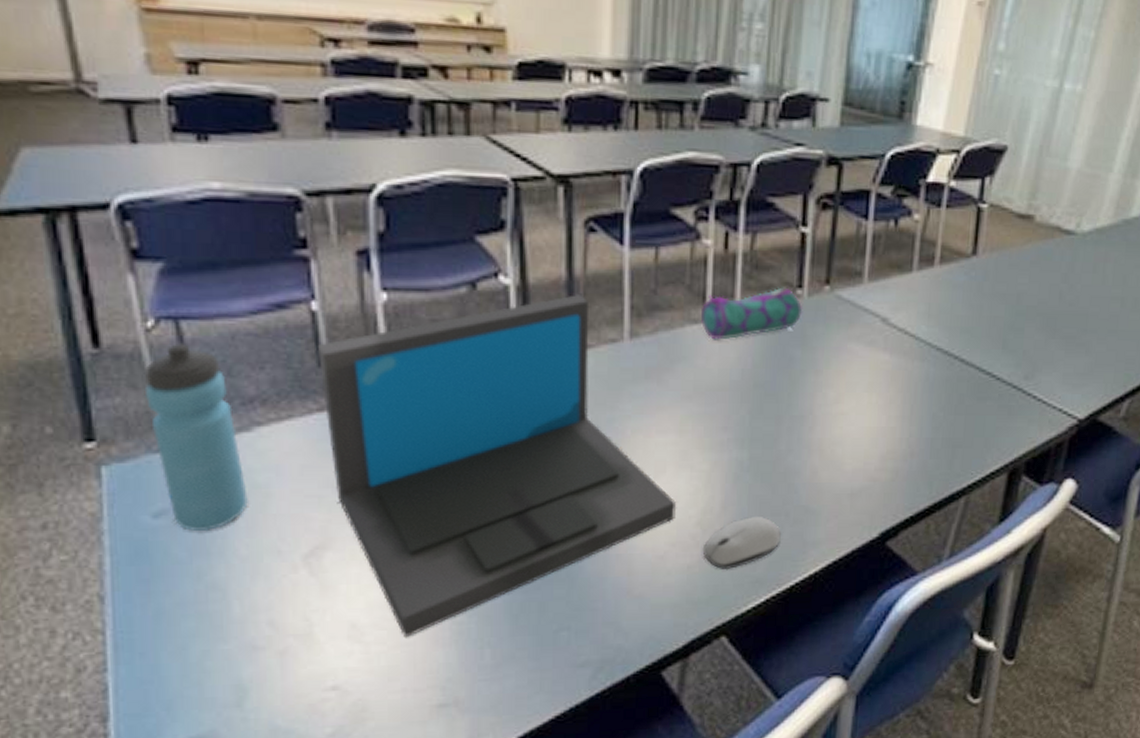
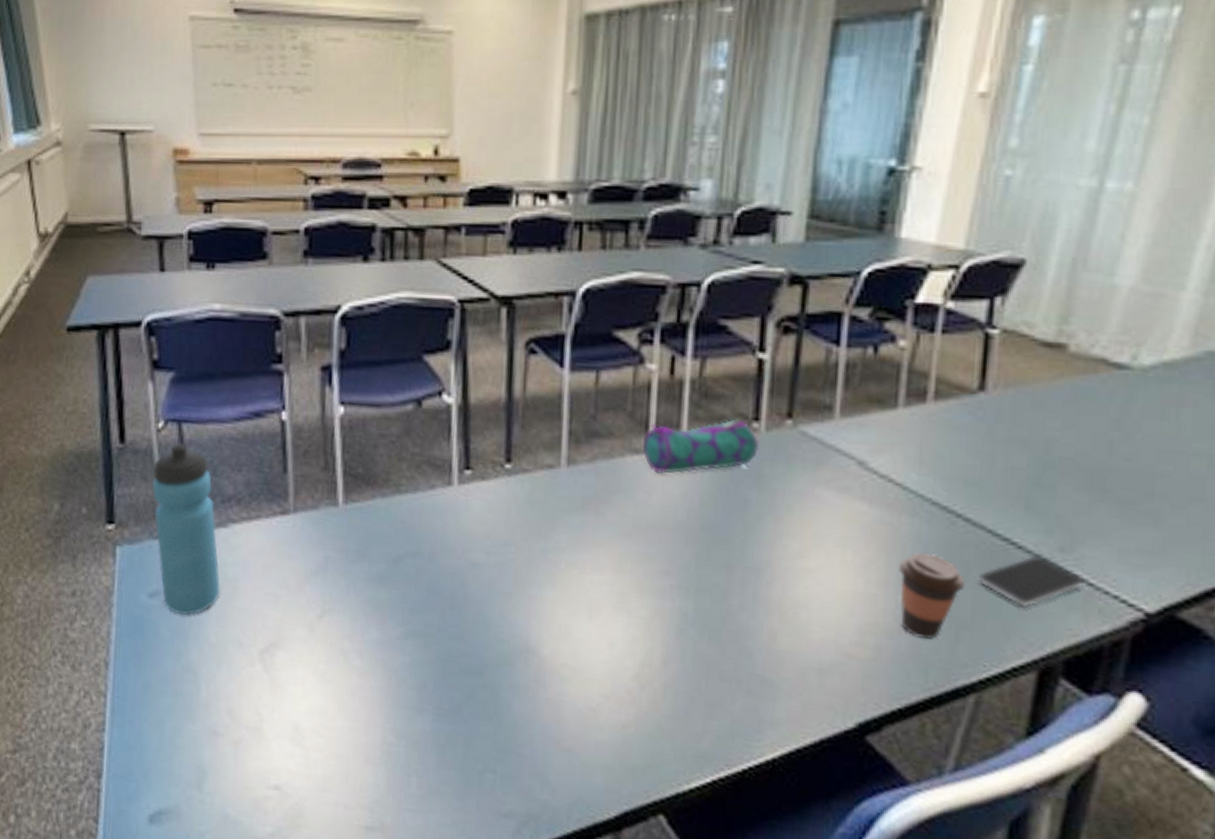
laptop: present [317,293,676,638] -> none [284,415,611,750]
computer mouse: present [702,517,781,570] -> none [639,678,732,737]
coffee cup: none [911,390,960,458] -> present [898,553,965,639]
smartphone: none [968,384,1041,424] -> present [977,555,1086,606]

